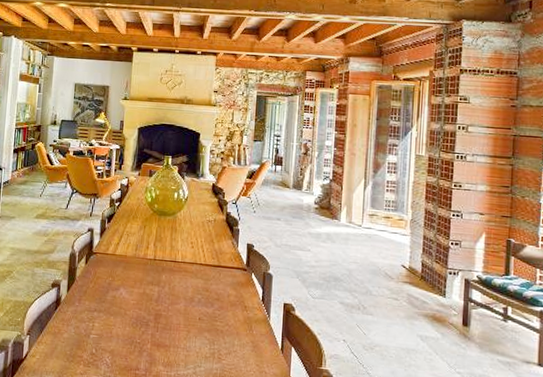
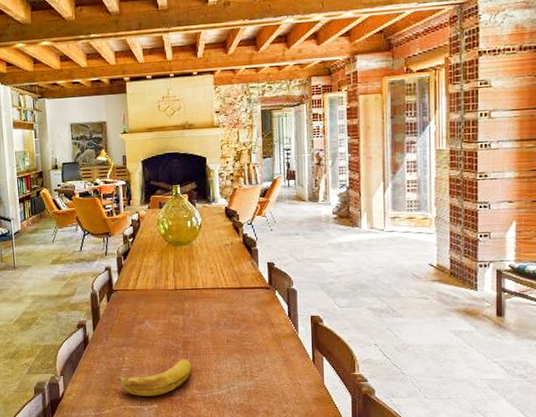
banana: none [84,332,161,369] -> present [117,359,192,396]

